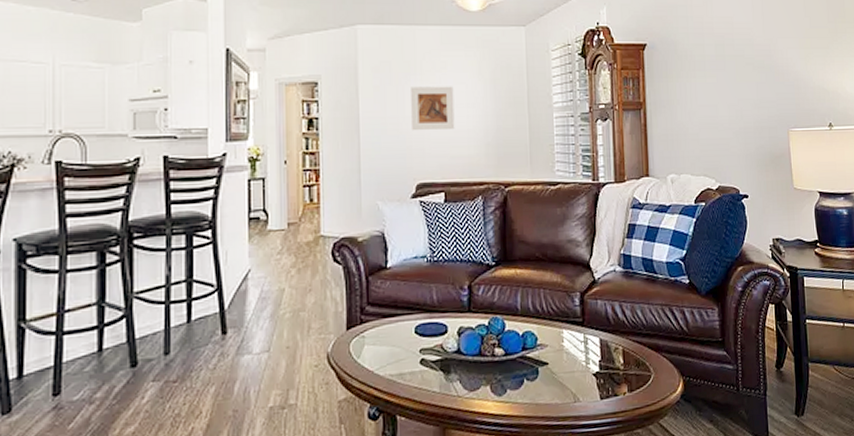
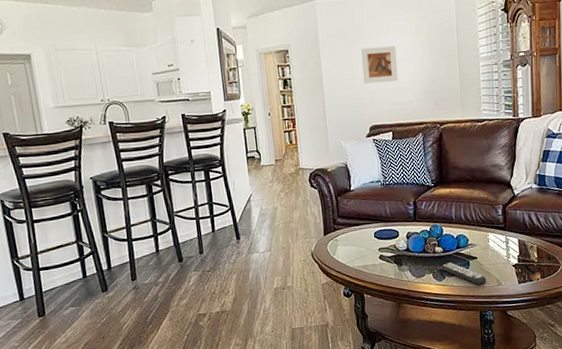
remote control: none [499,369,560,403] -> present [439,262,487,286]

